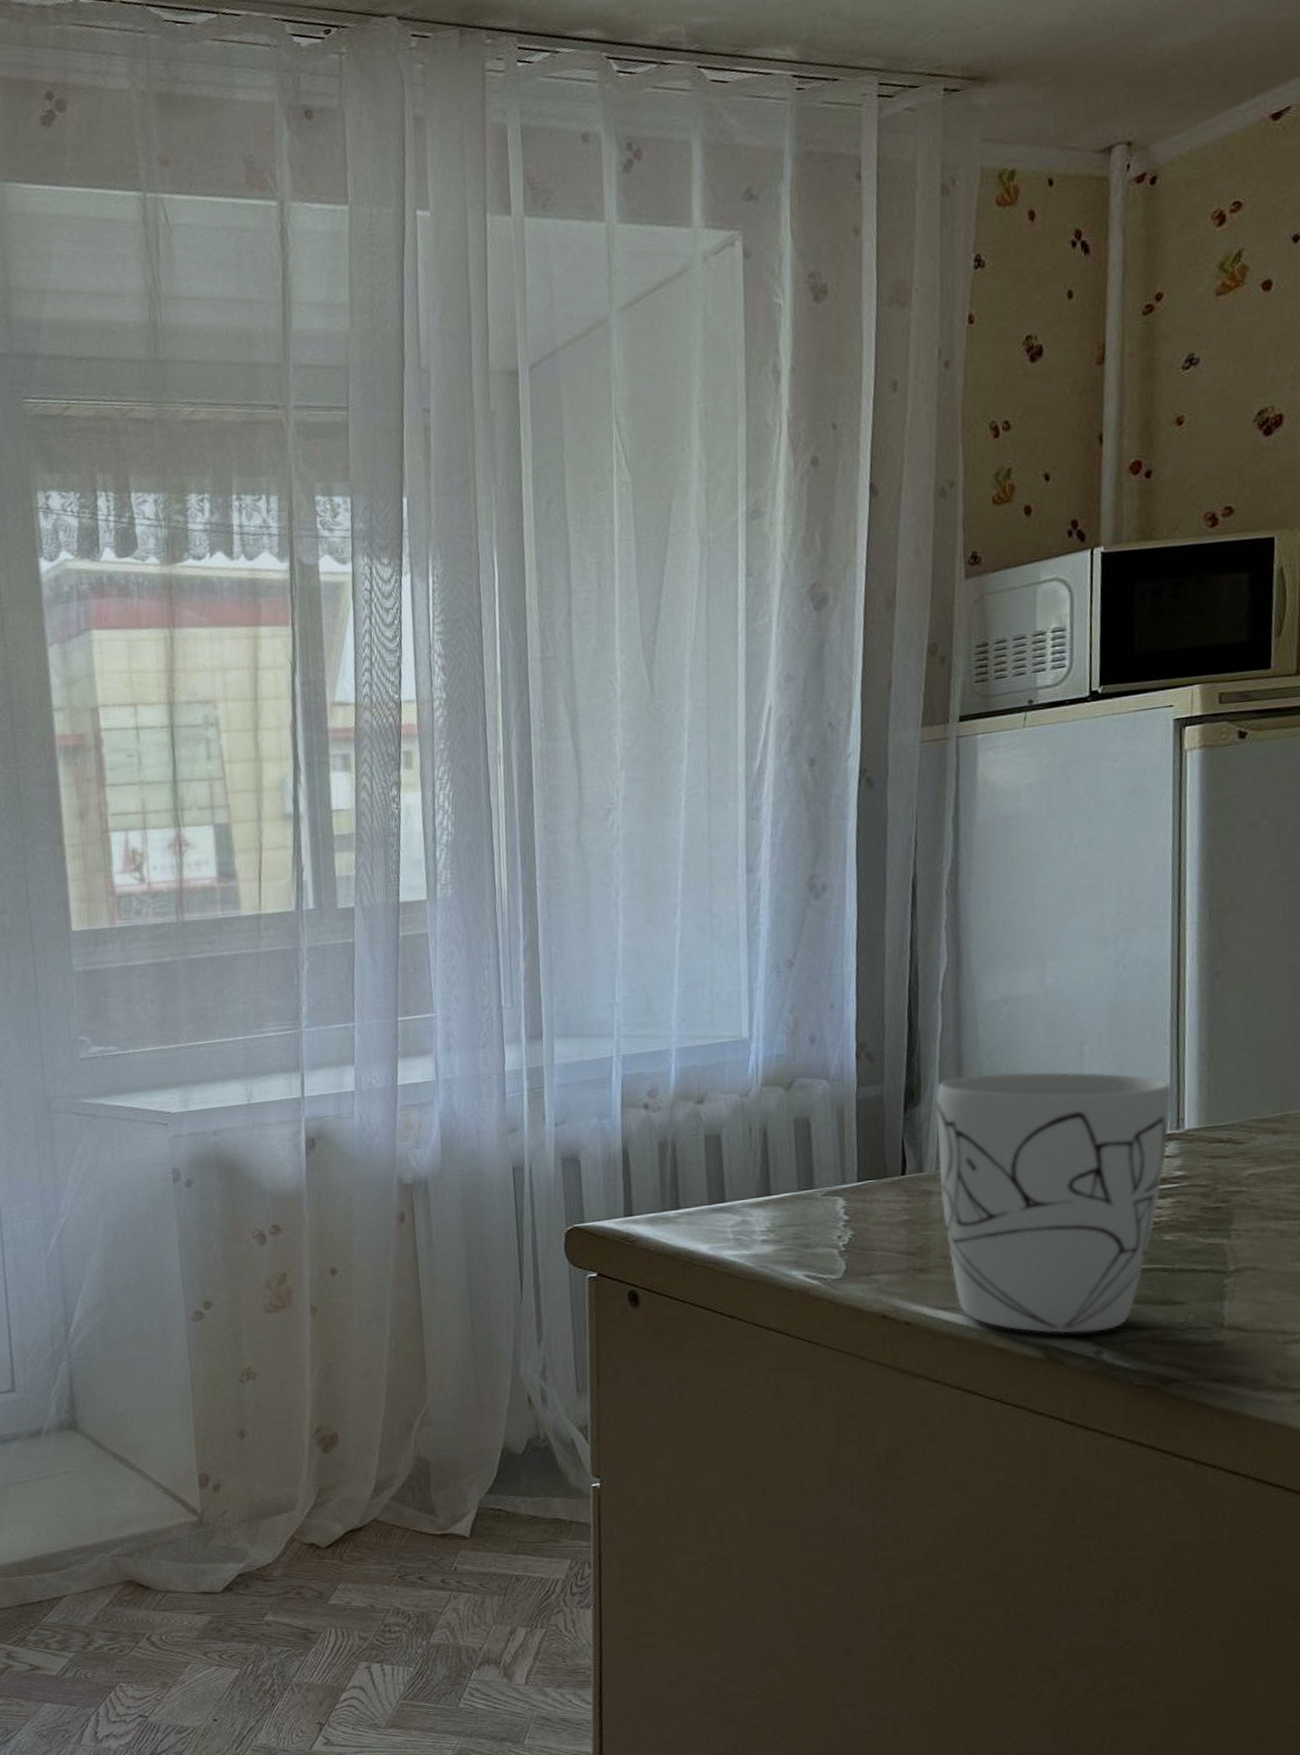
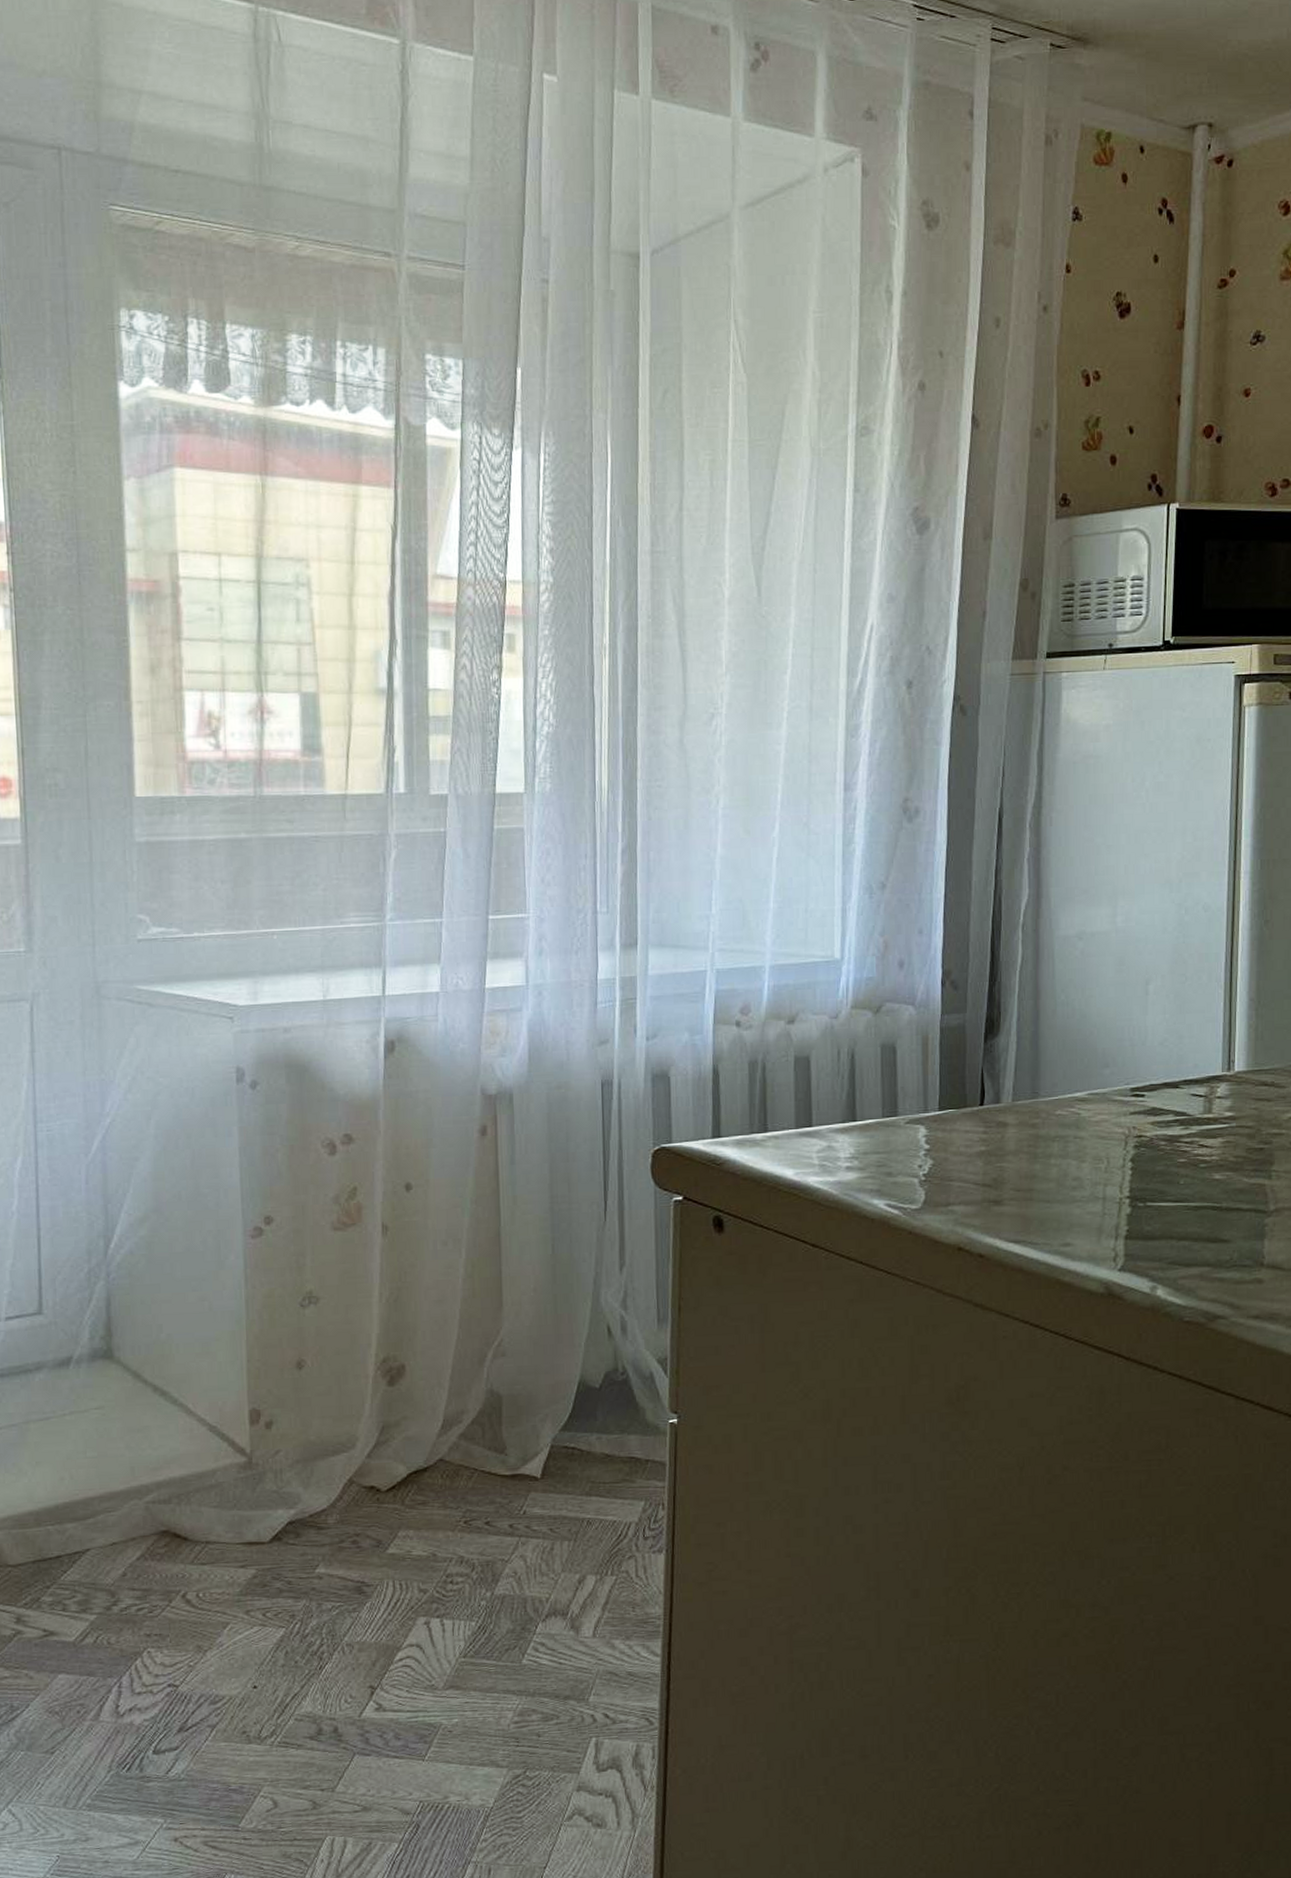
mug: present [935,1071,1173,1334] -> none [1013,1008,1225,1269]

